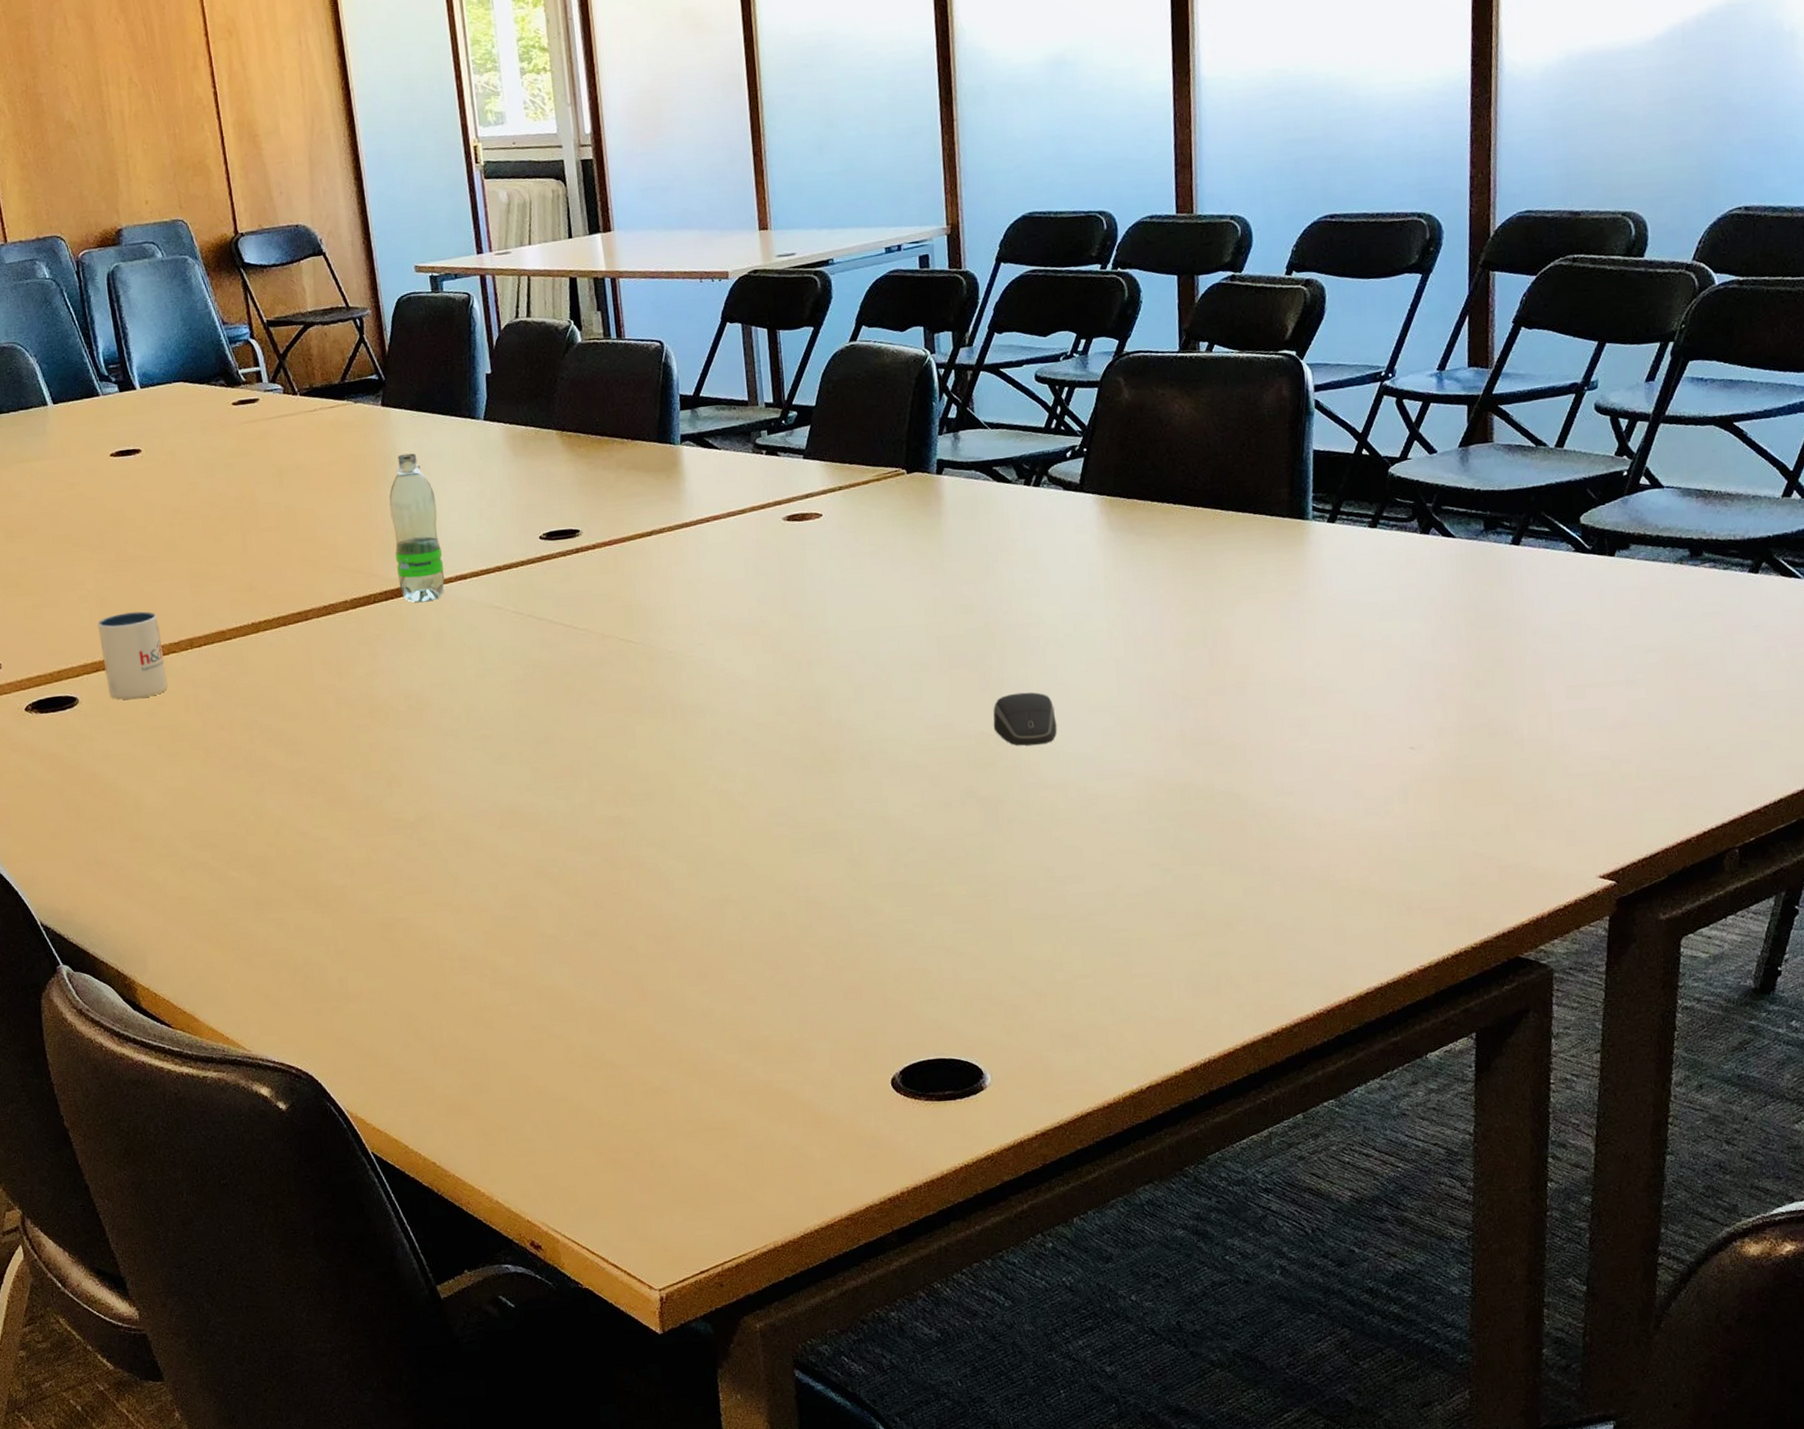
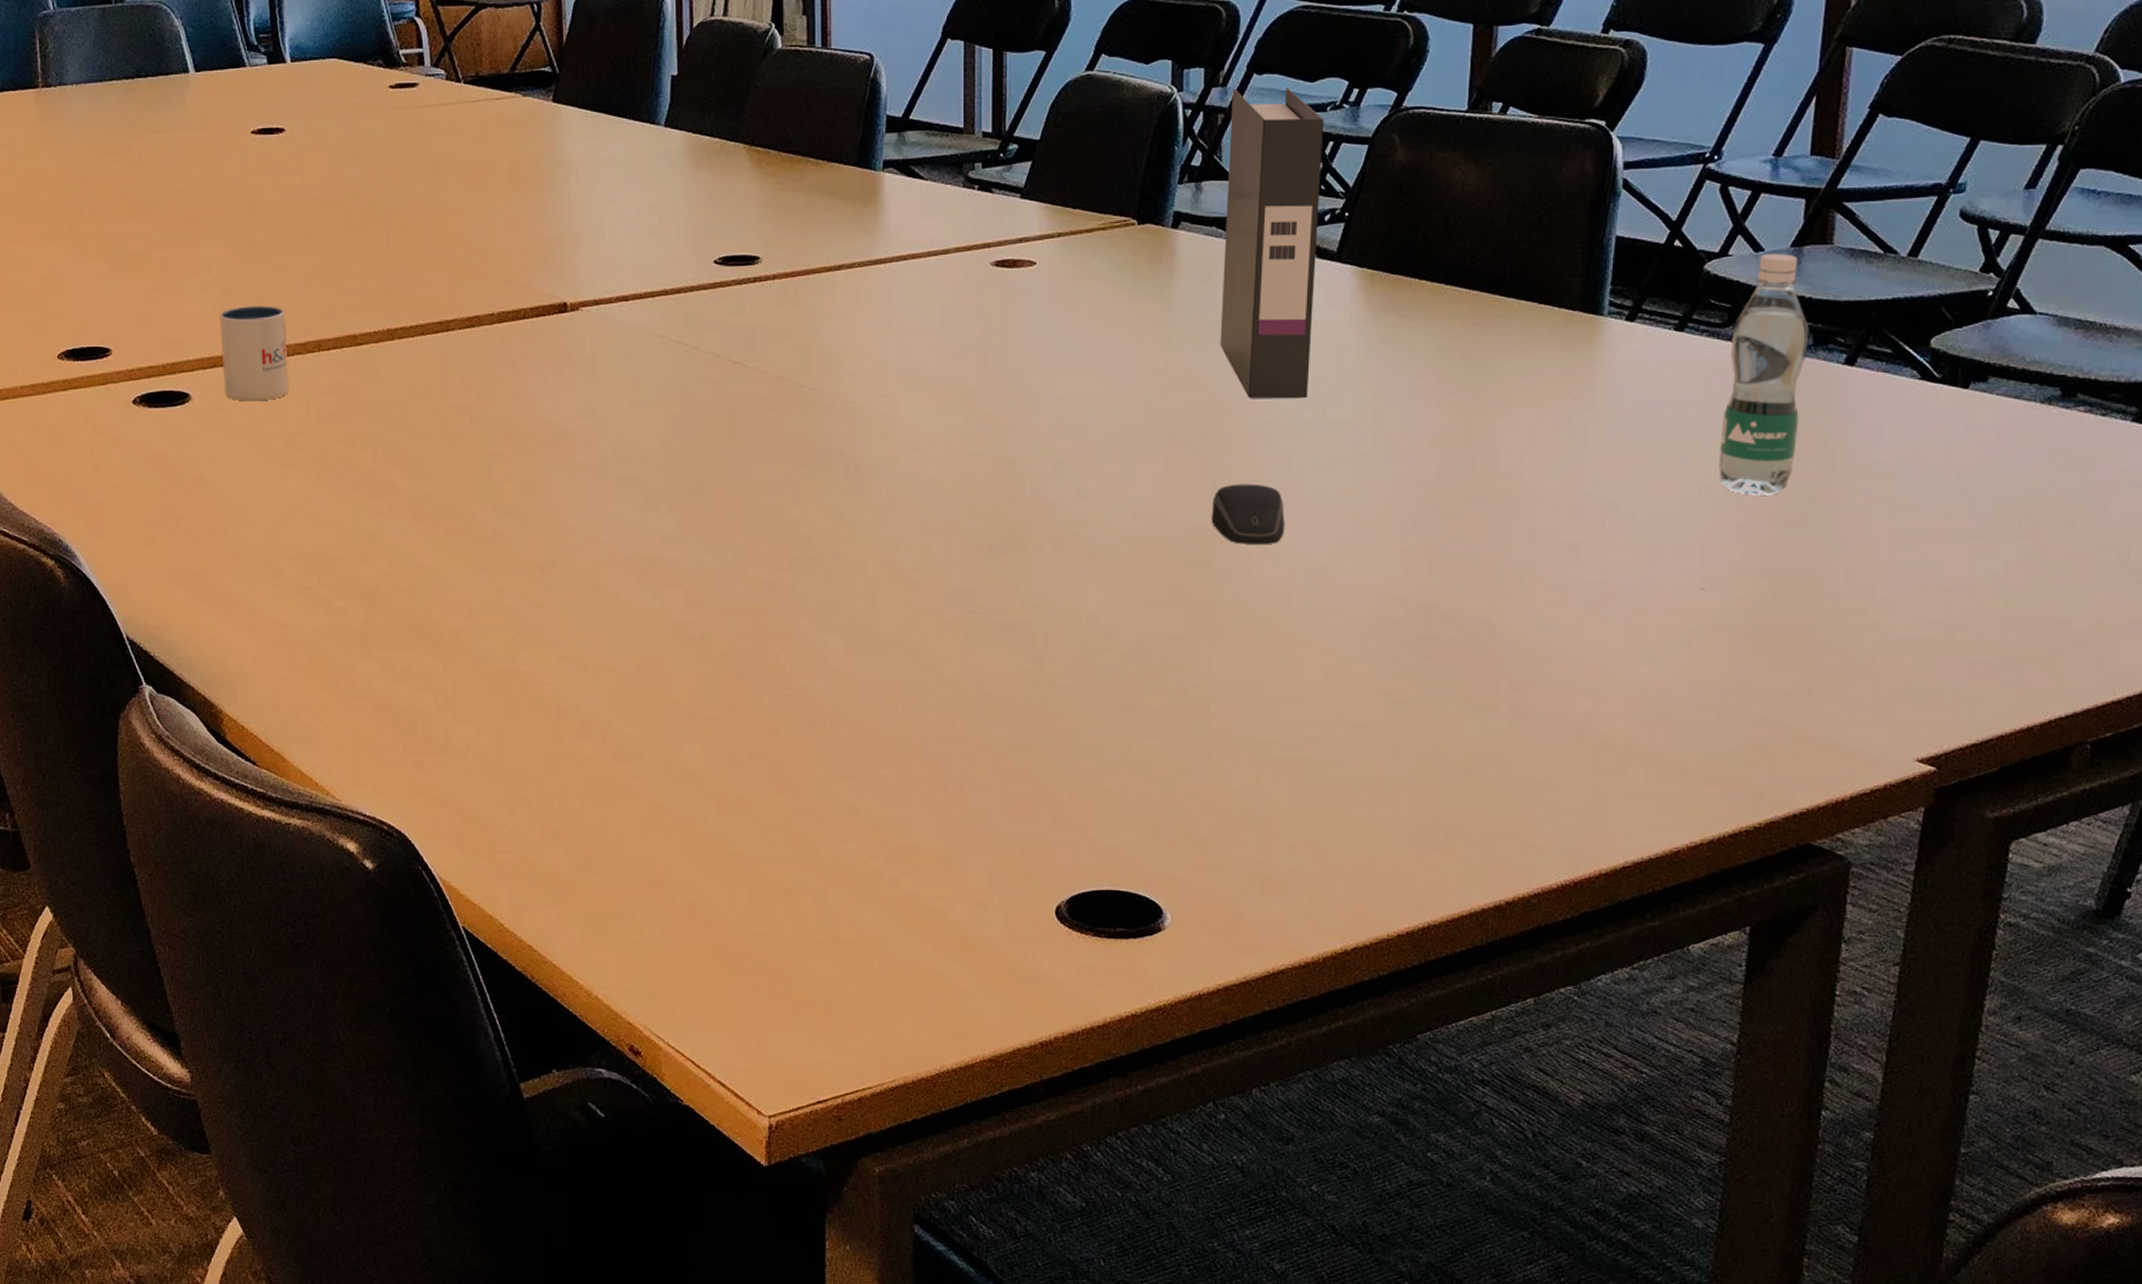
bottle: present [389,453,445,602] -> none [551,156,605,321]
binder: none [977,343,1067,618] -> present [1220,88,1324,399]
bottle: none [1415,453,1480,664] -> present [1718,254,1809,495]

